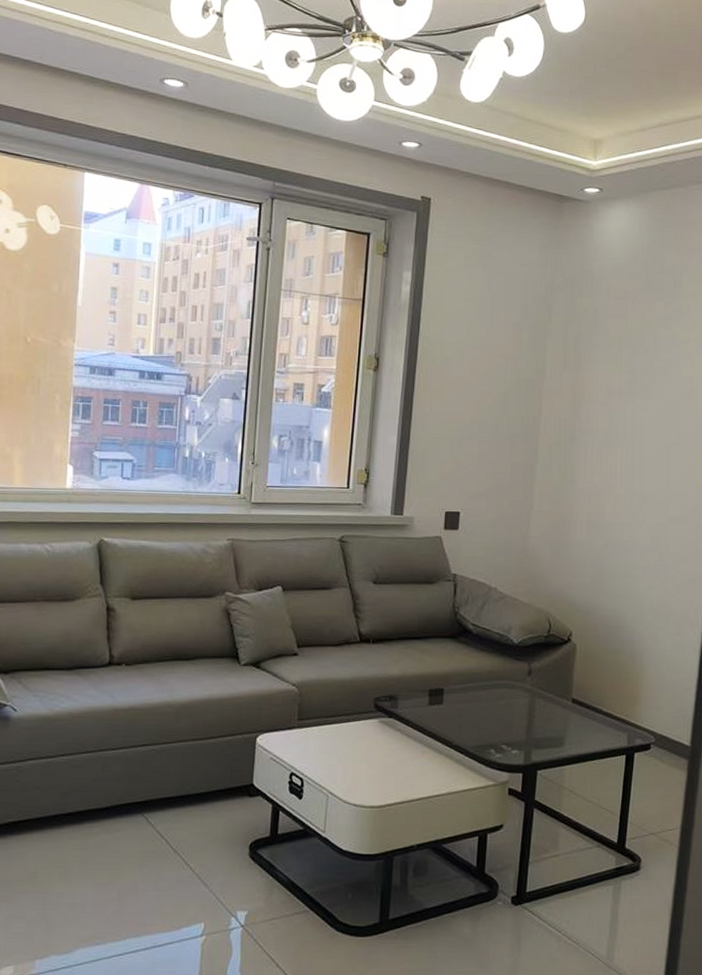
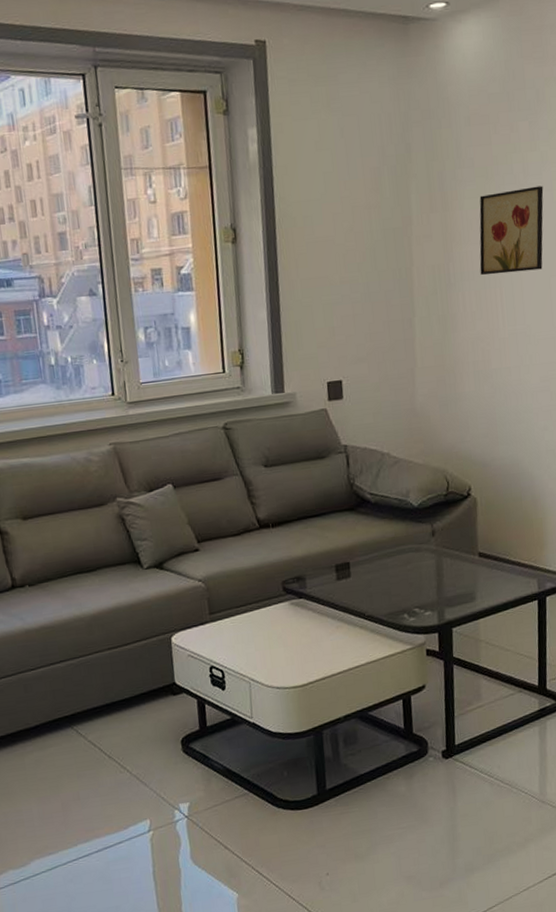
wall art: none [604,360,672,437] -> present [479,185,544,275]

